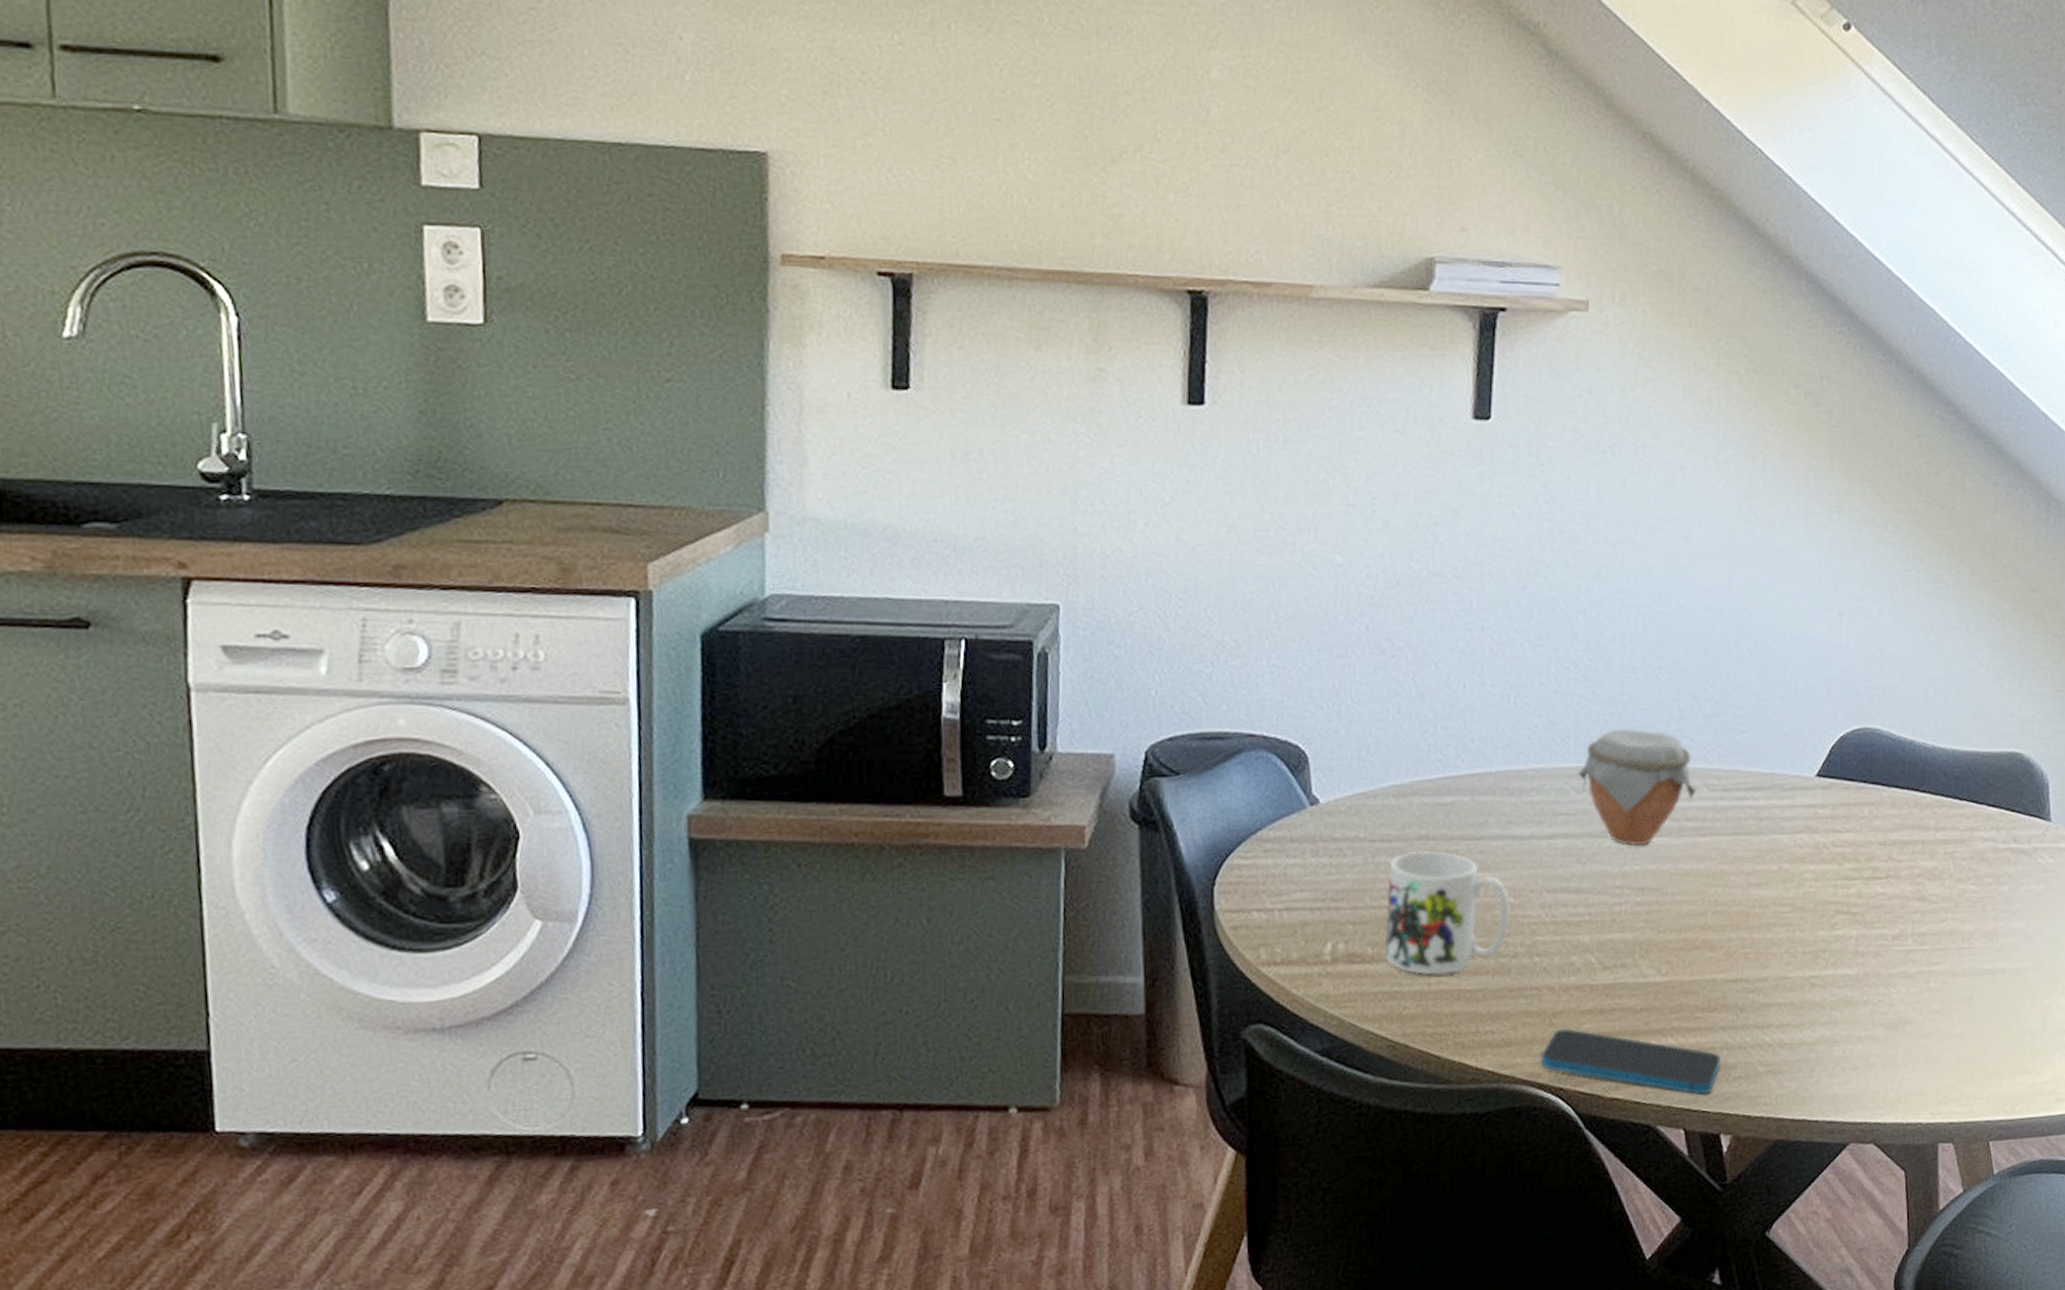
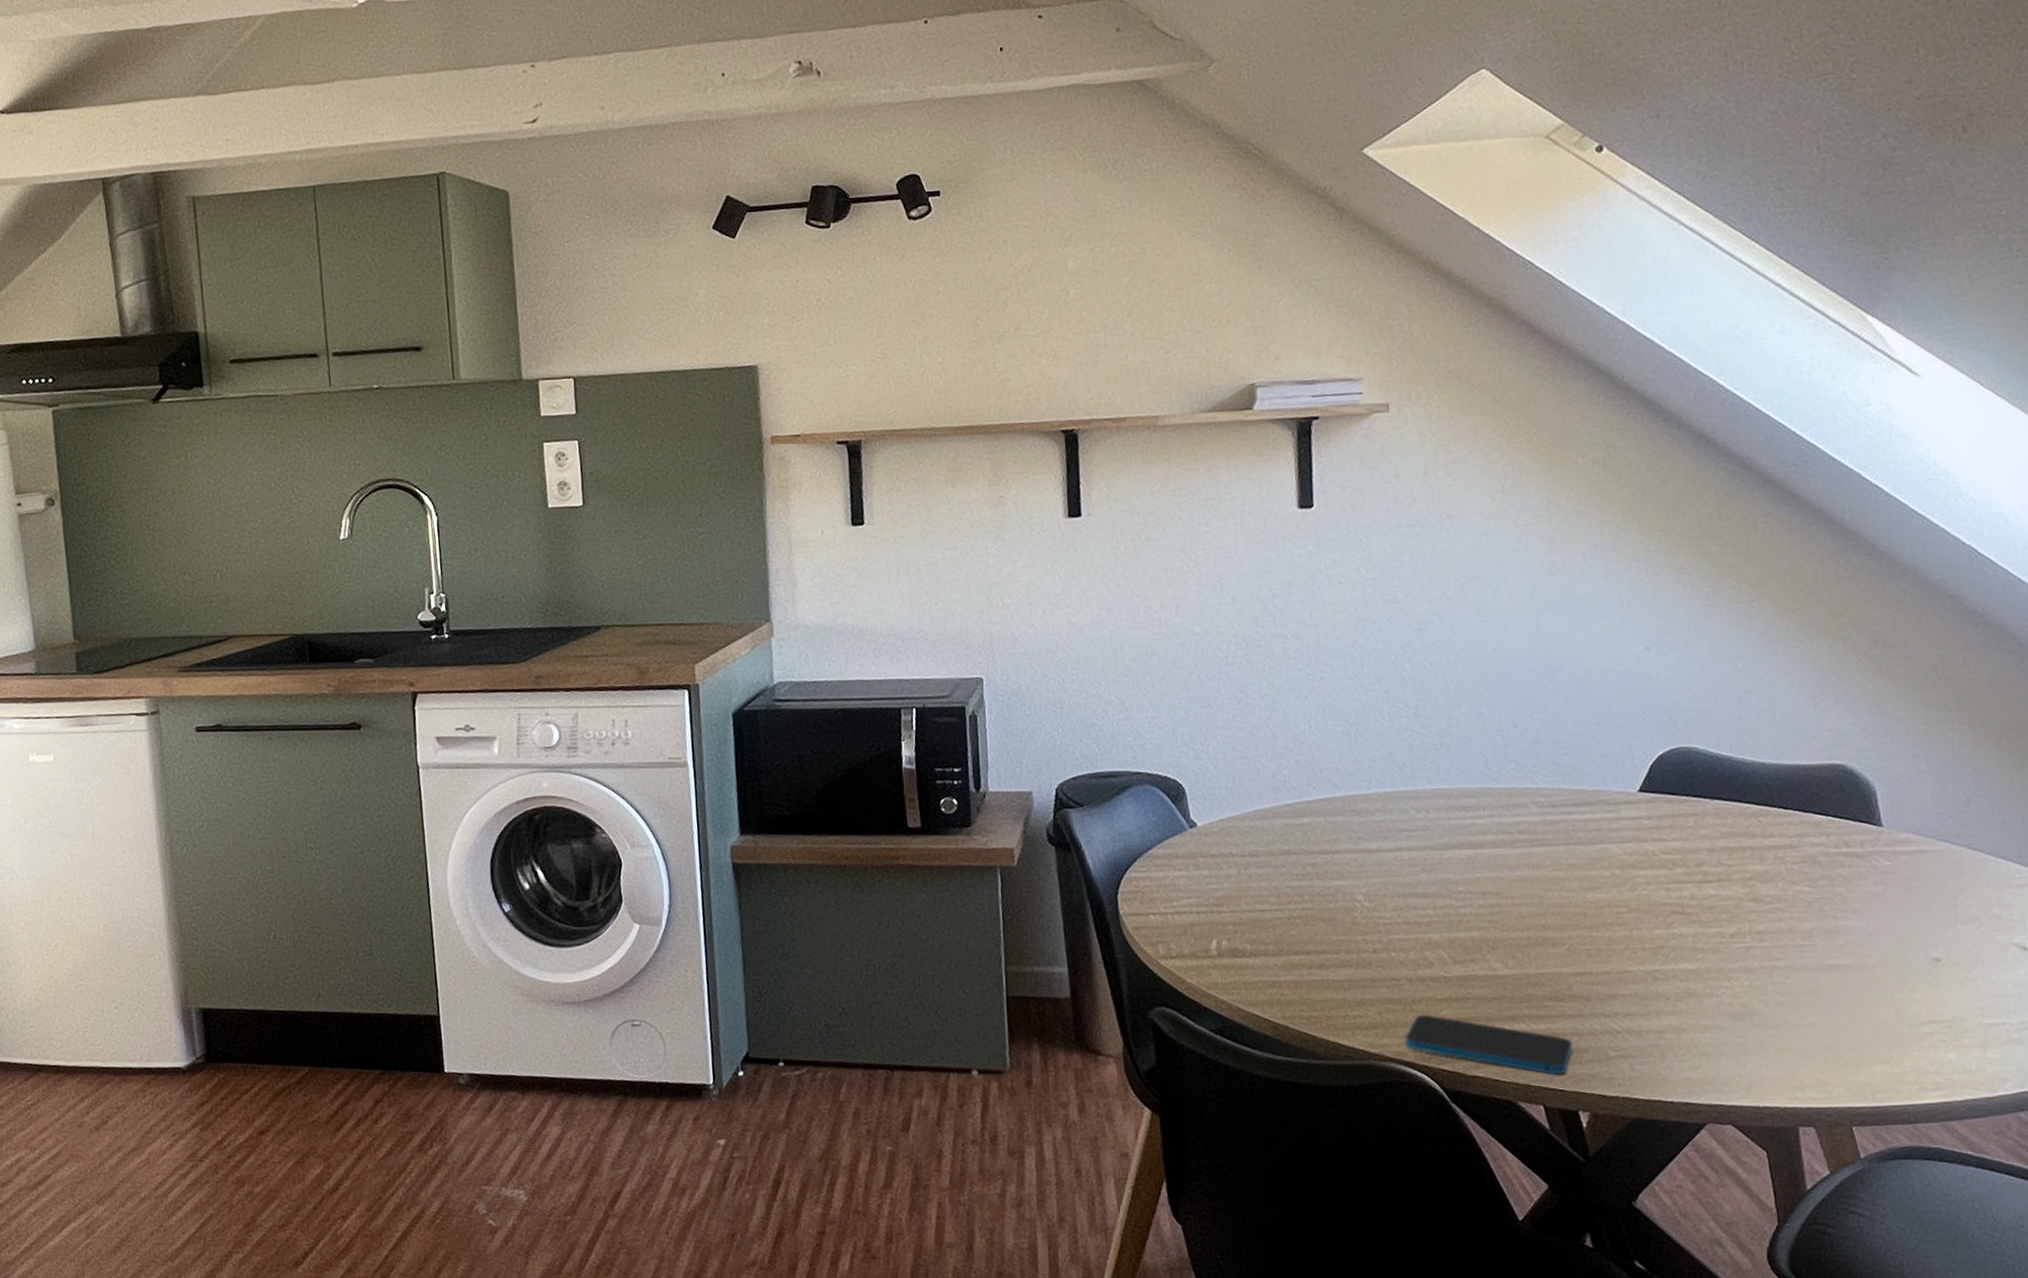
mug: present [1386,850,1509,975] -> none [1259,863,1366,968]
jar: present [1578,728,1697,846] -> none [1416,756,1526,856]

